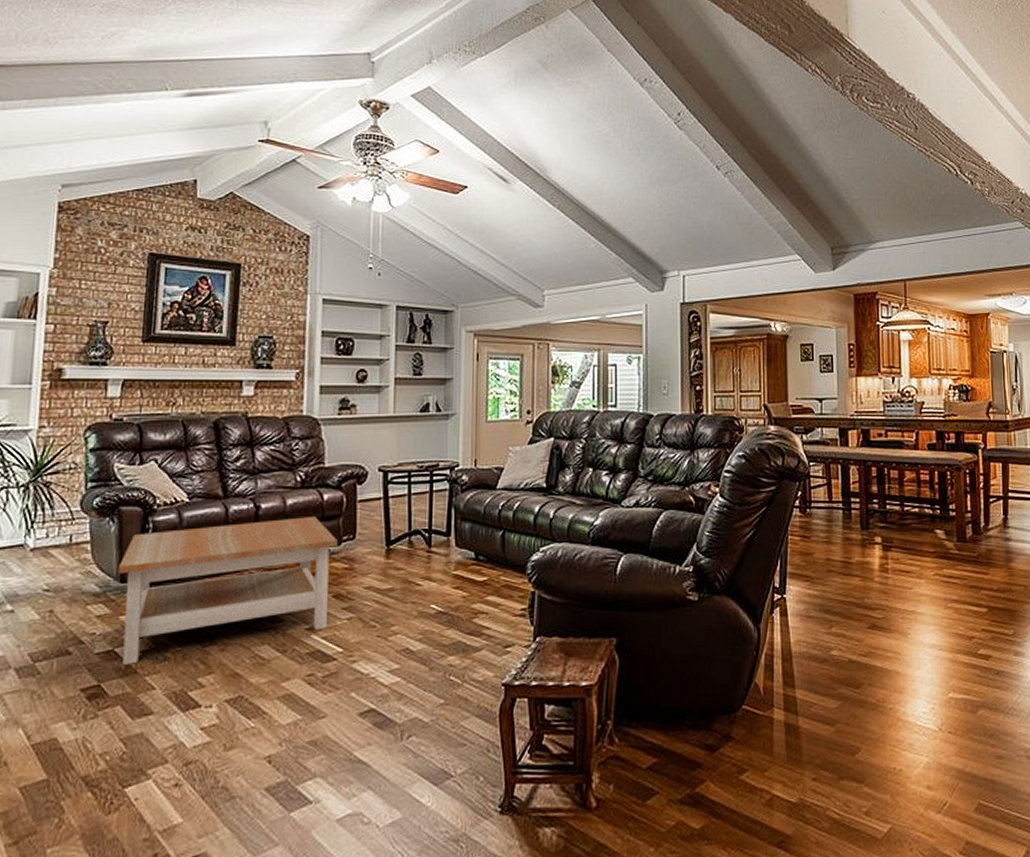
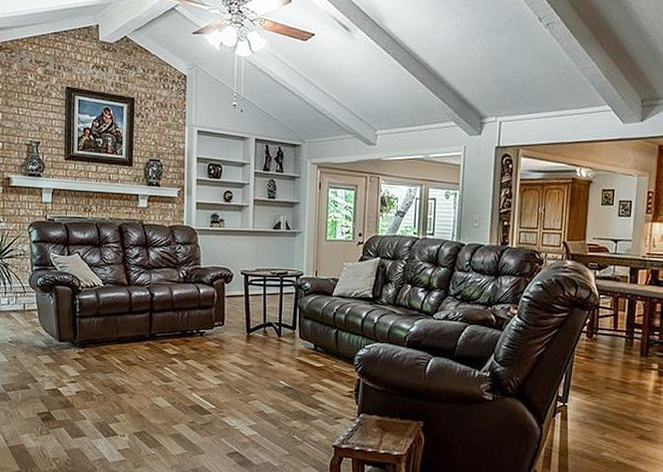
coffee table: present [118,517,338,665] -> none [57,305,211,400]

